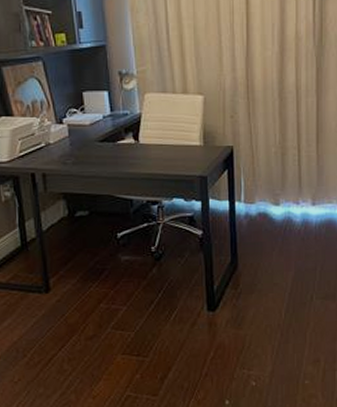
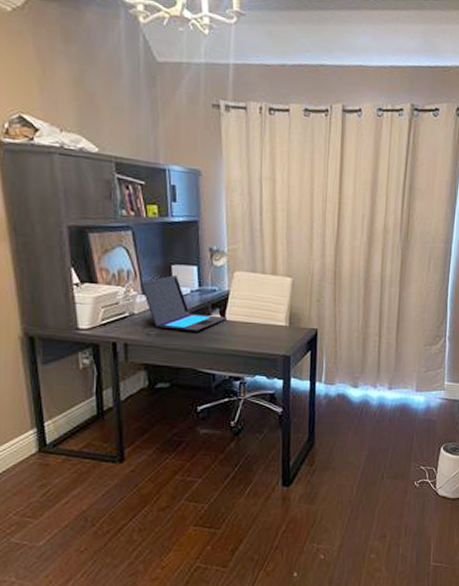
laptop: none [54,102,141,158] -> present [141,275,228,332]

